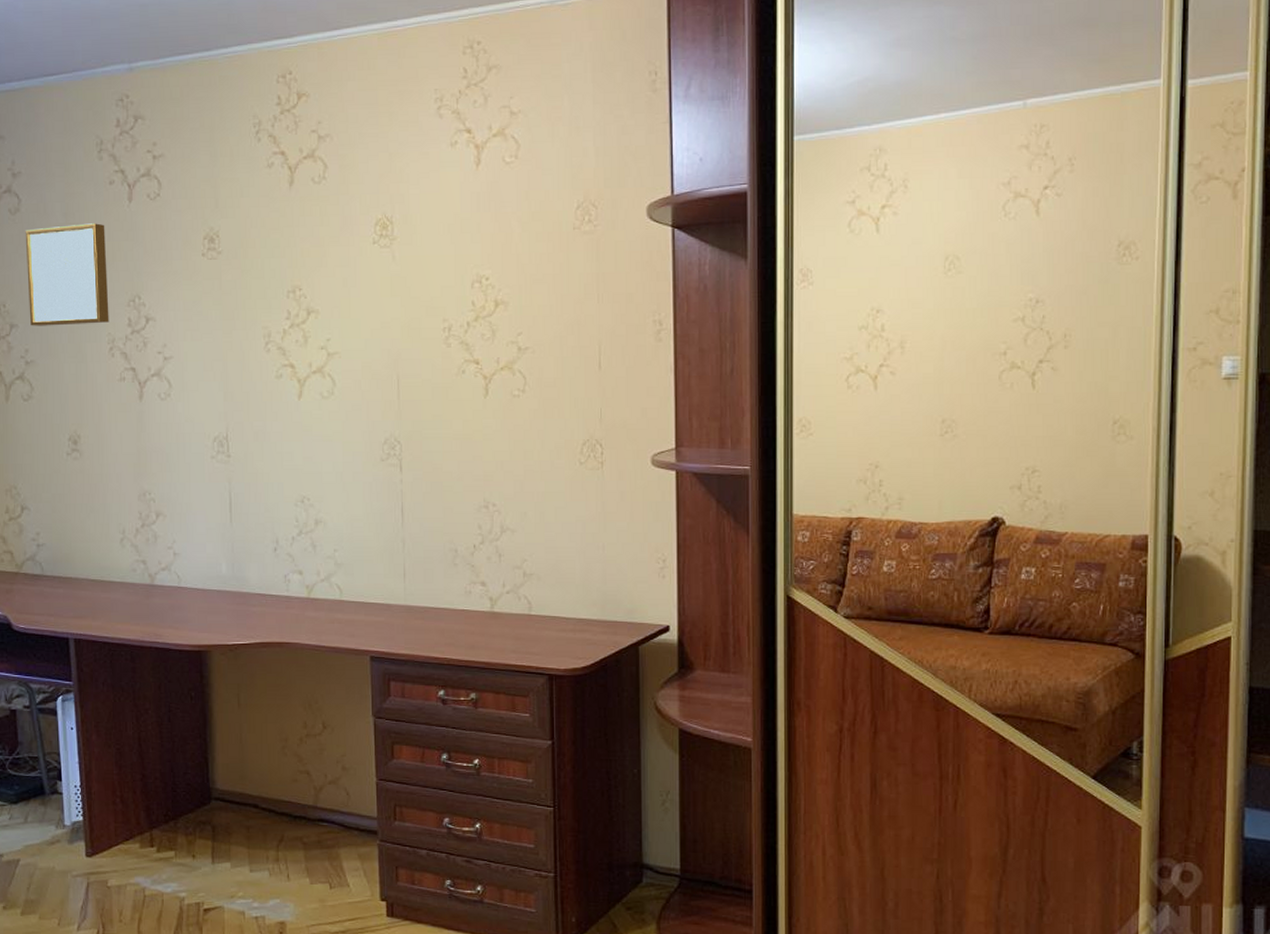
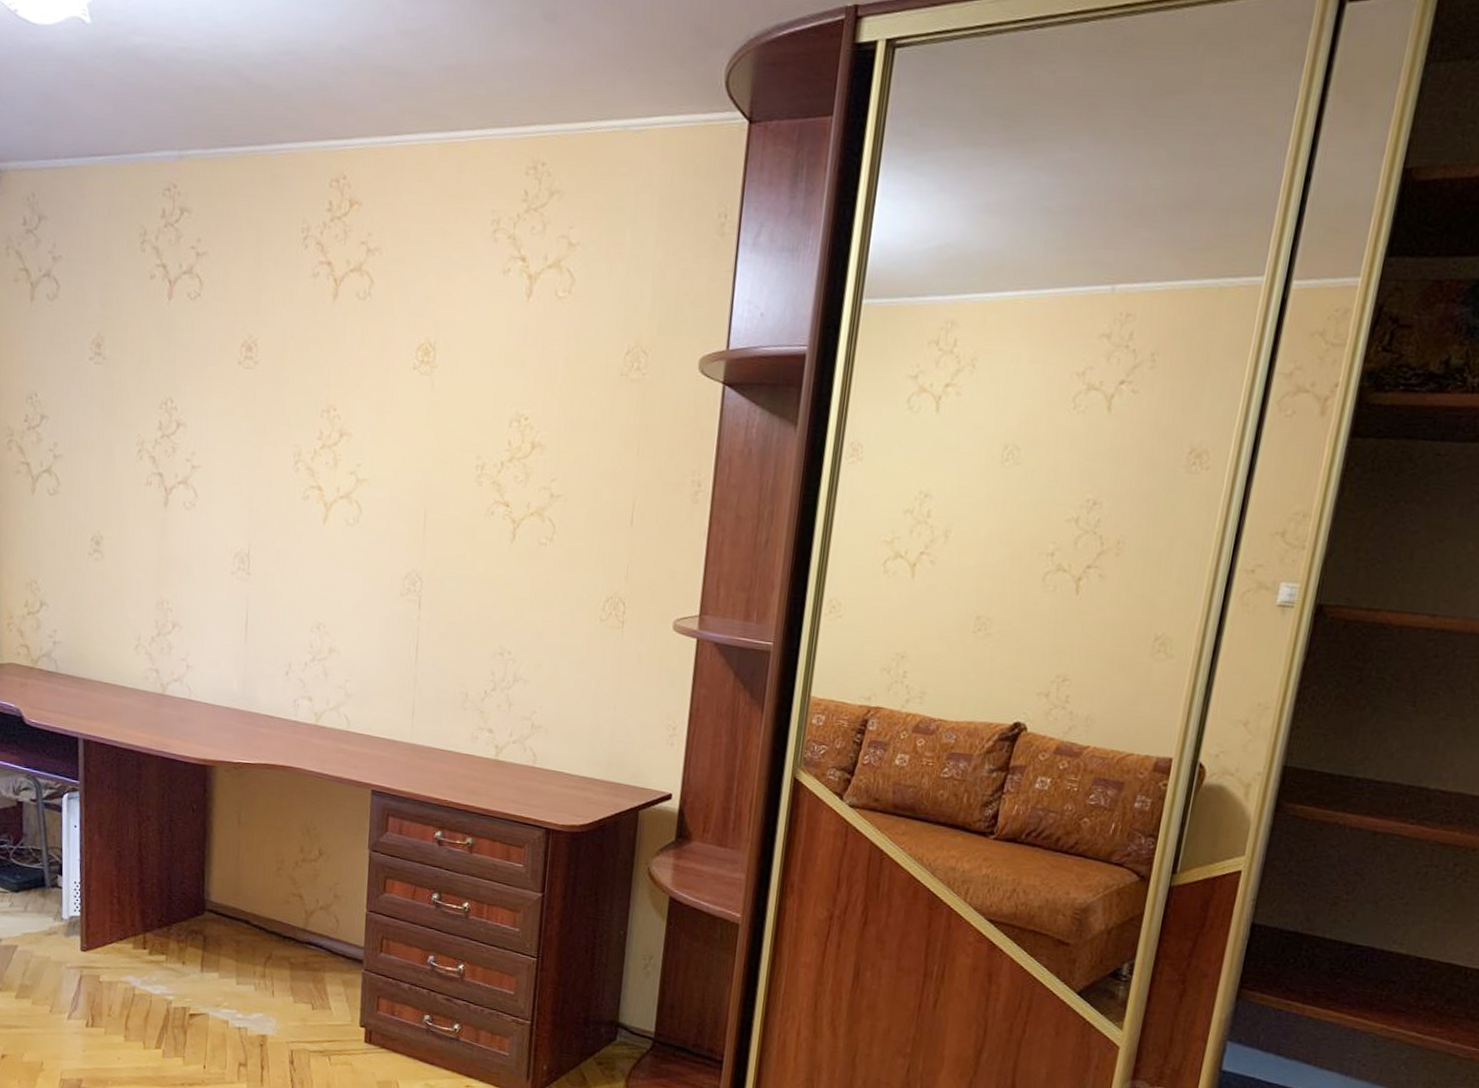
wall art: present [25,223,109,326] -> none [60,317,143,424]

